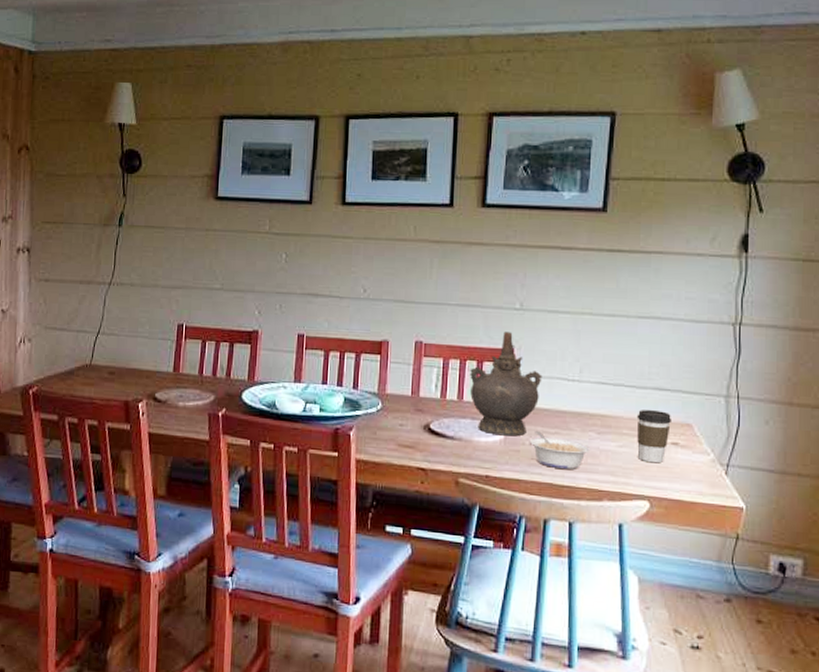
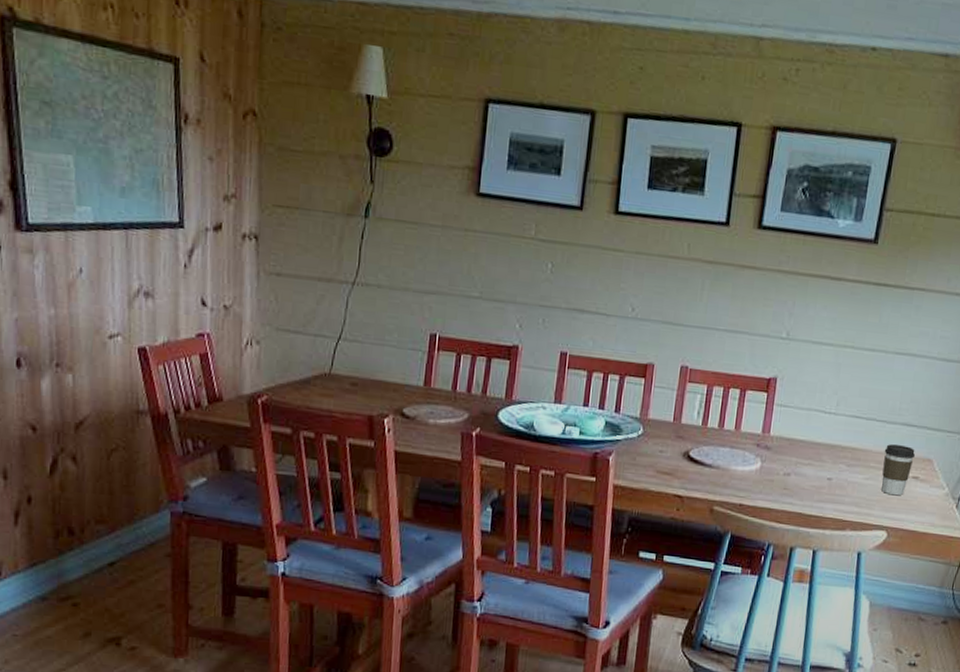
ceremonial vessel: present [470,331,542,437] -> none [731,360,802,466]
legume: present [529,431,591,469] -> none [783,461,840,500]

